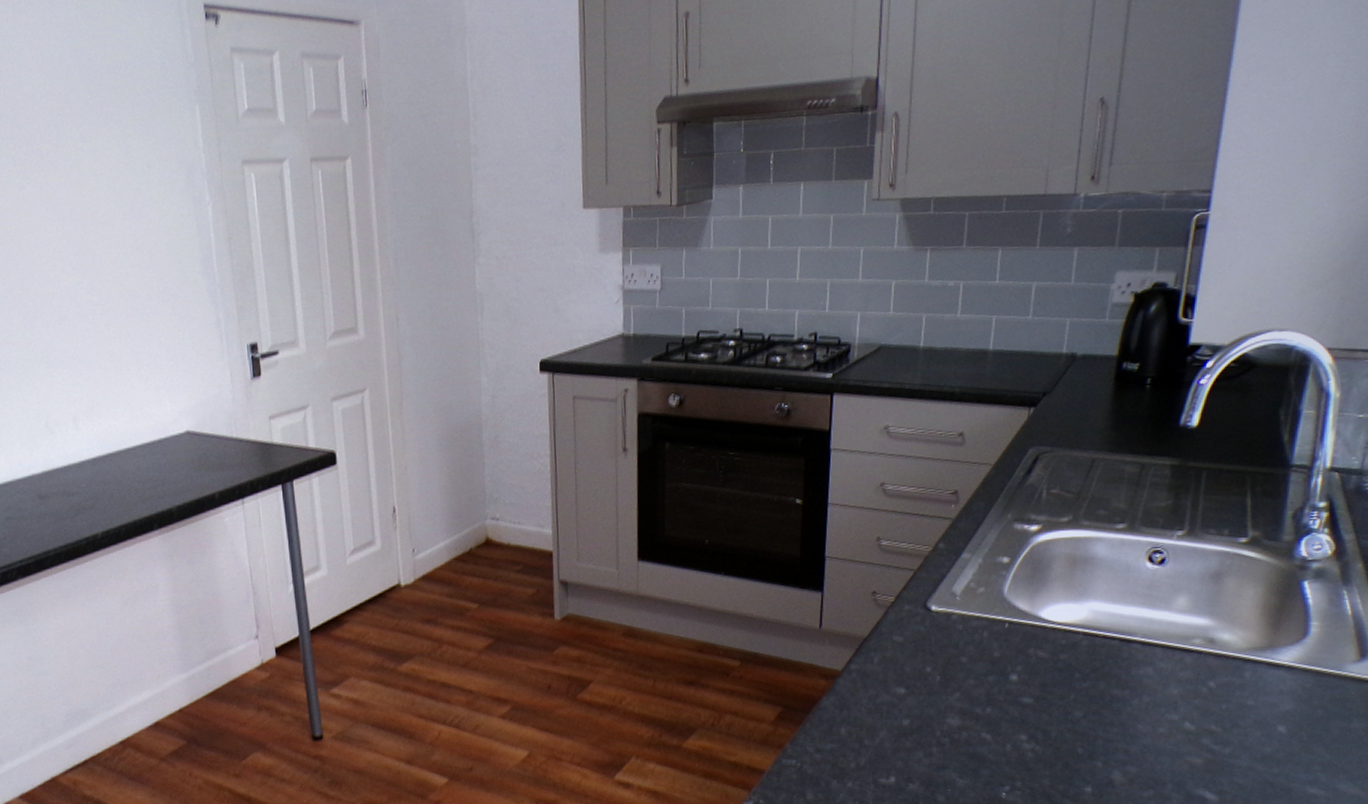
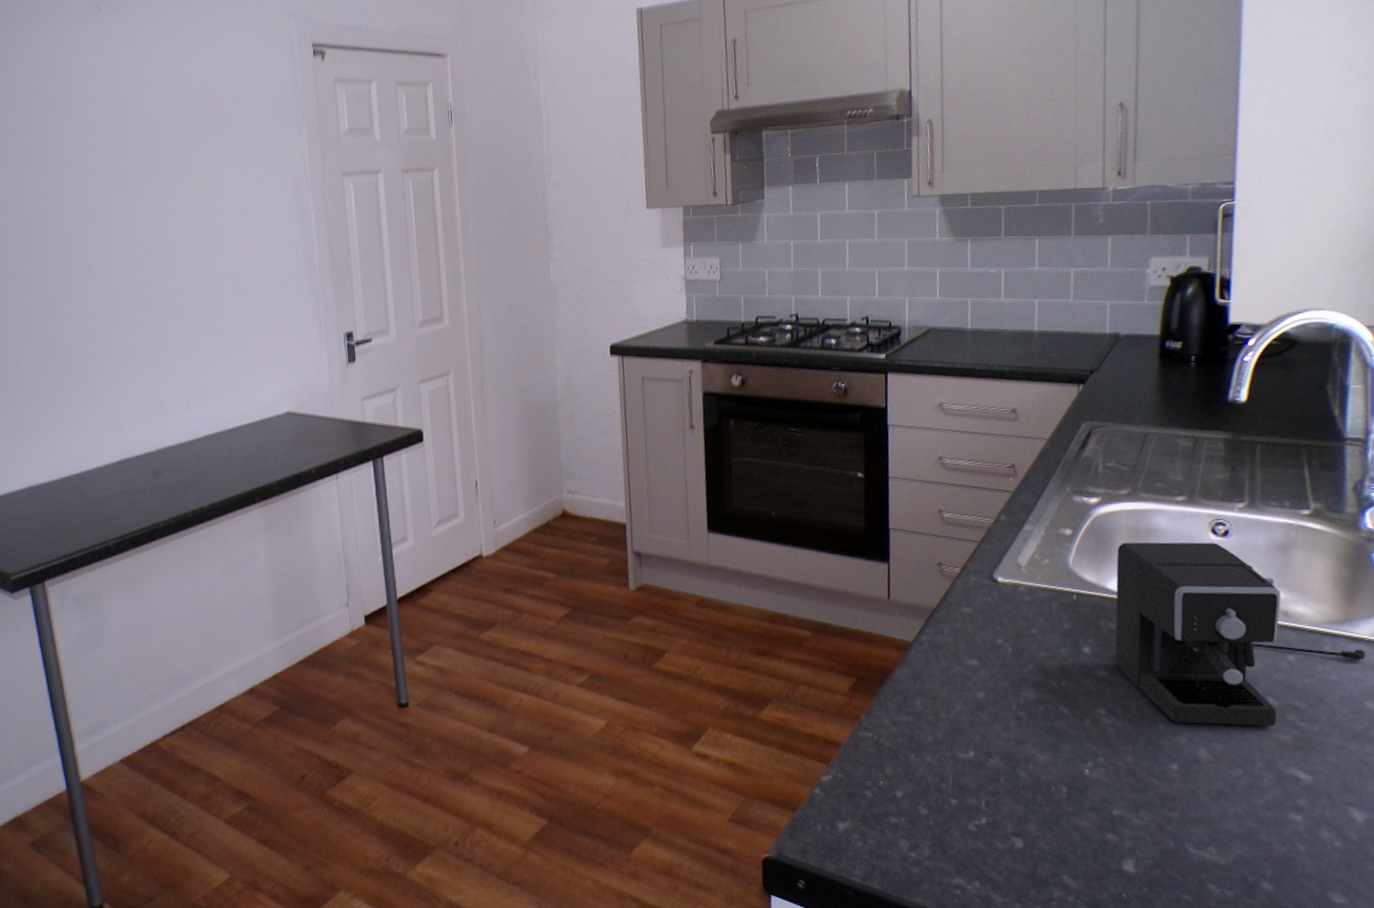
coffee maker: none [1042,570,1284,750] -> present [1115,542,1366,727]

